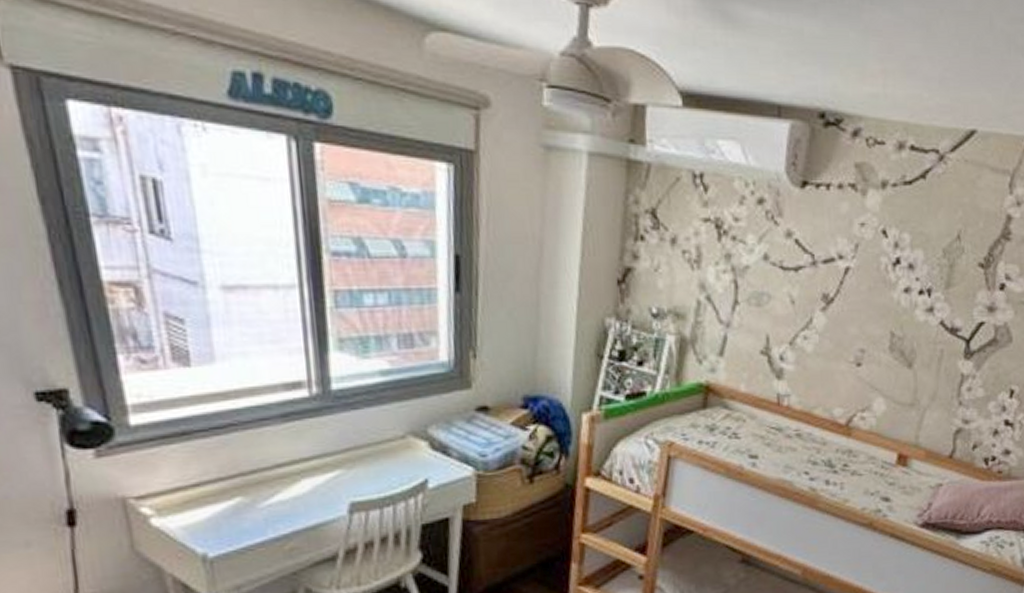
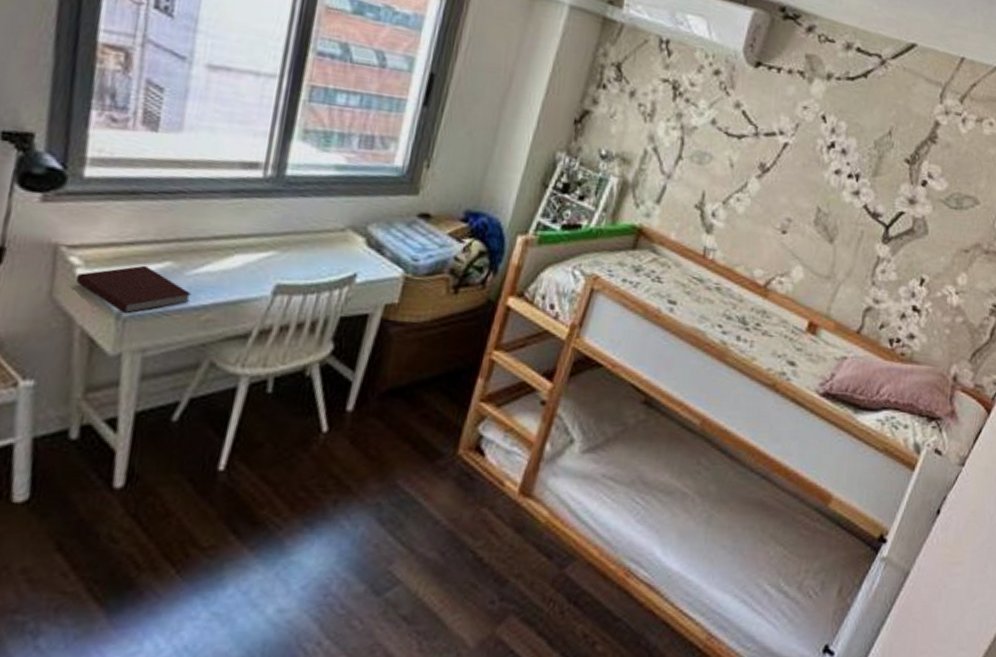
notebook: none [152,504,270,556] -> present [75,265,192,314]

